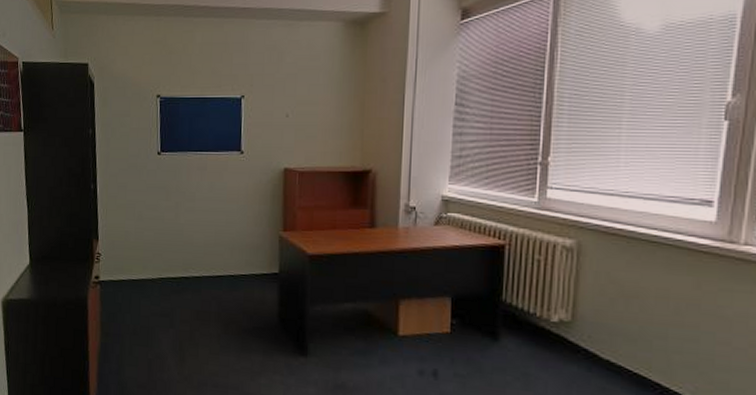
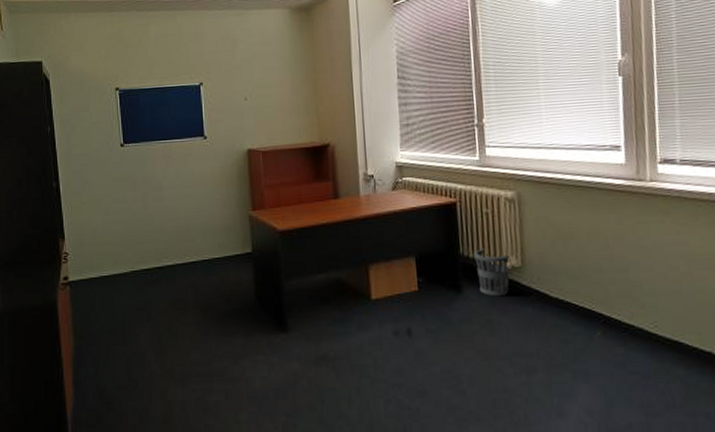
wastebasket: none [518,297,560,350] -> present [474,249,511,297]

